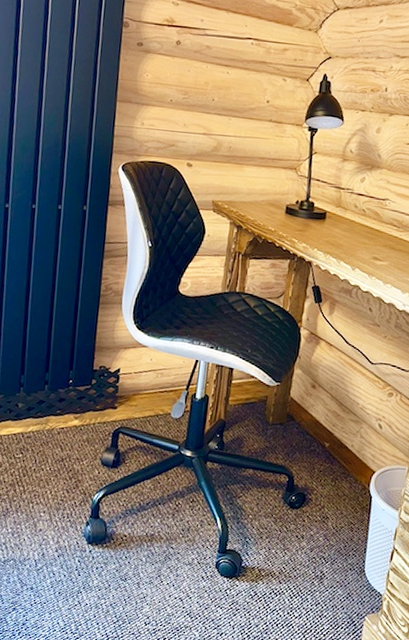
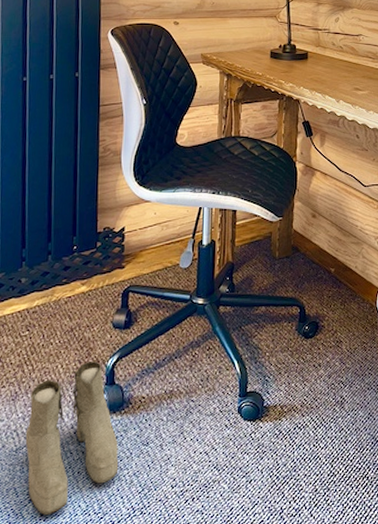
boots: none [12,492,98,625] -> present [25,361,119,515]

